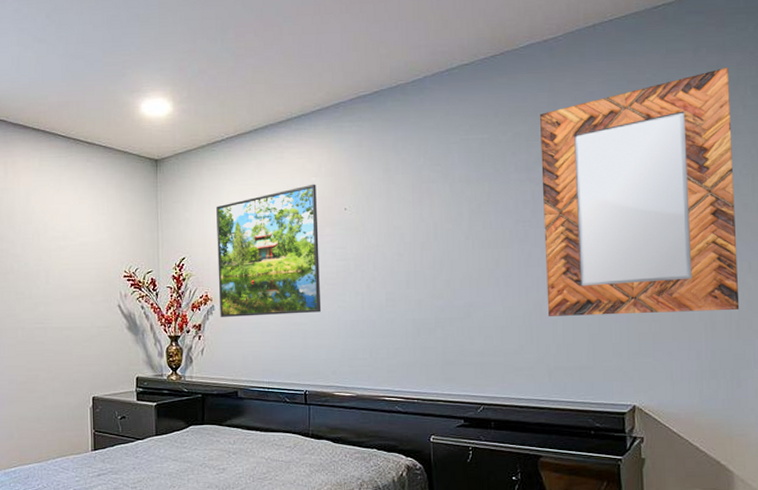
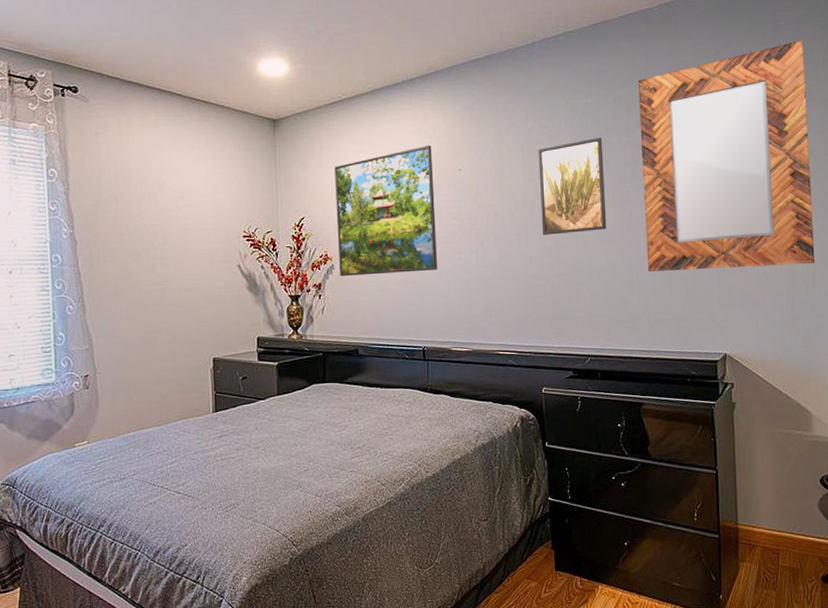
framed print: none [429,174,503,277] -> present [538,137,607,235]

